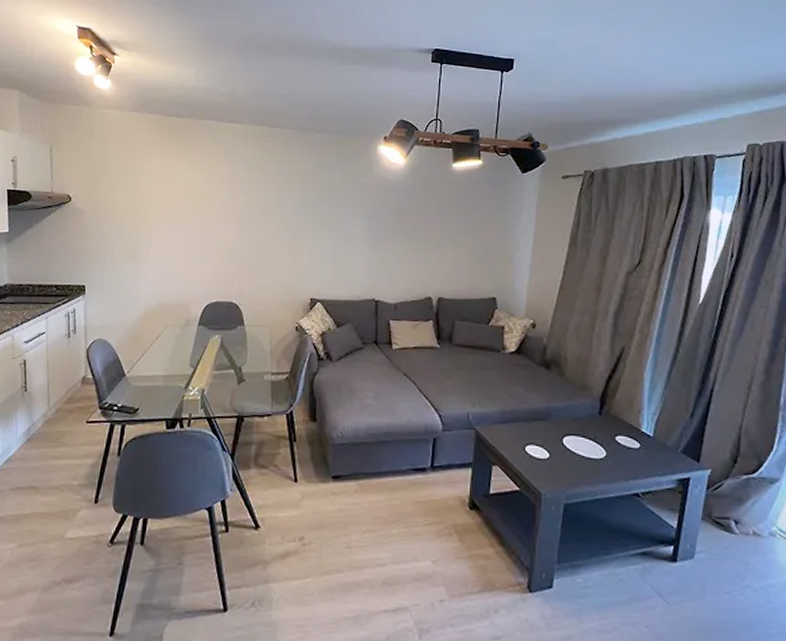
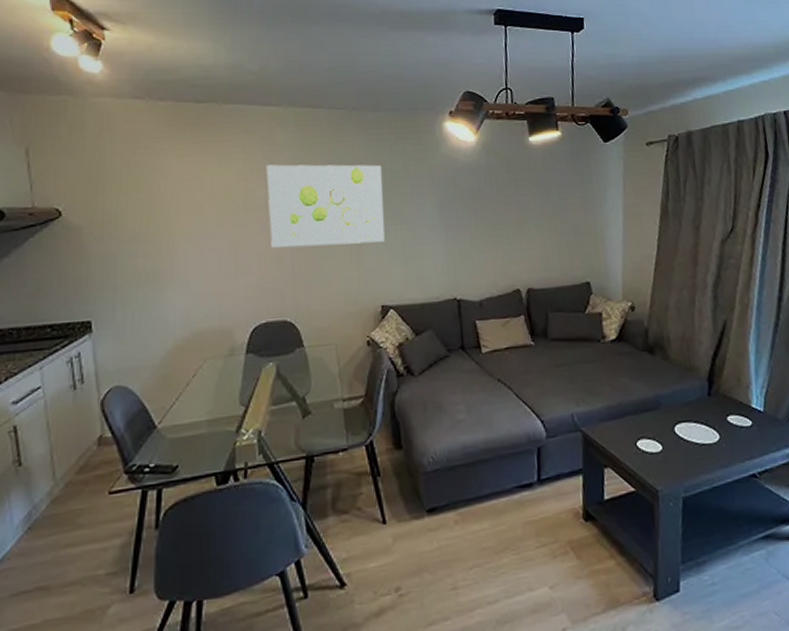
wall art: none [226,172,321,244] -> present [266,164,385,248]

